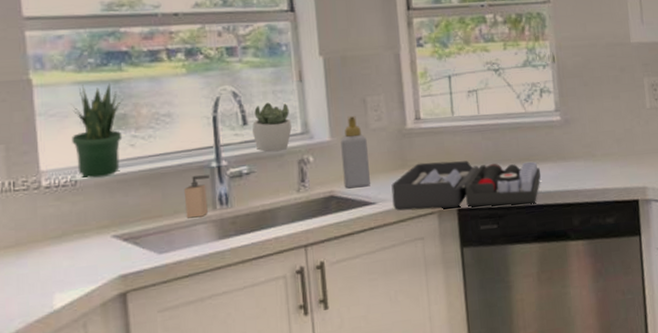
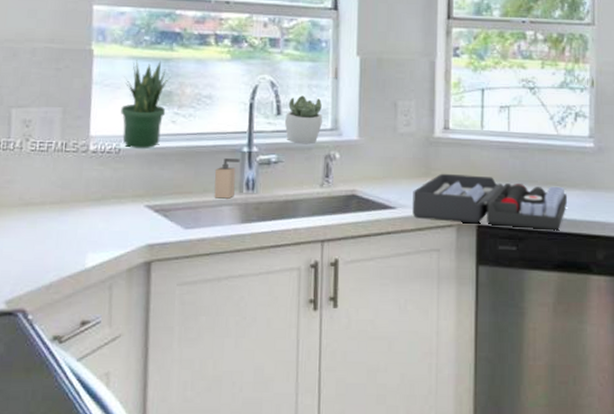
soap bottle: present [340,115,370,189] -> none [366,117,393,190]

